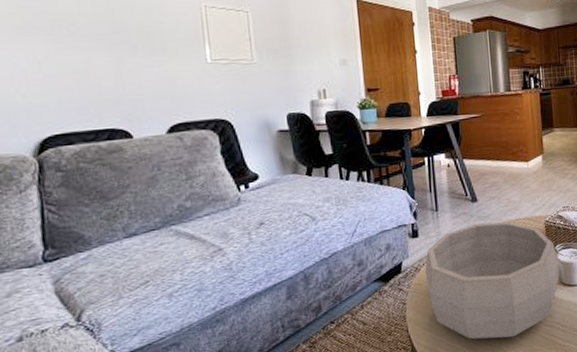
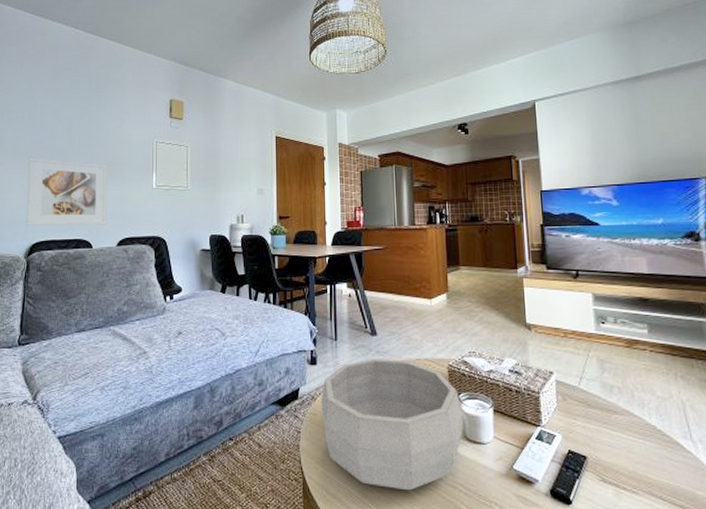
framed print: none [16,27,150,116] -> present [26,157,108,226]

